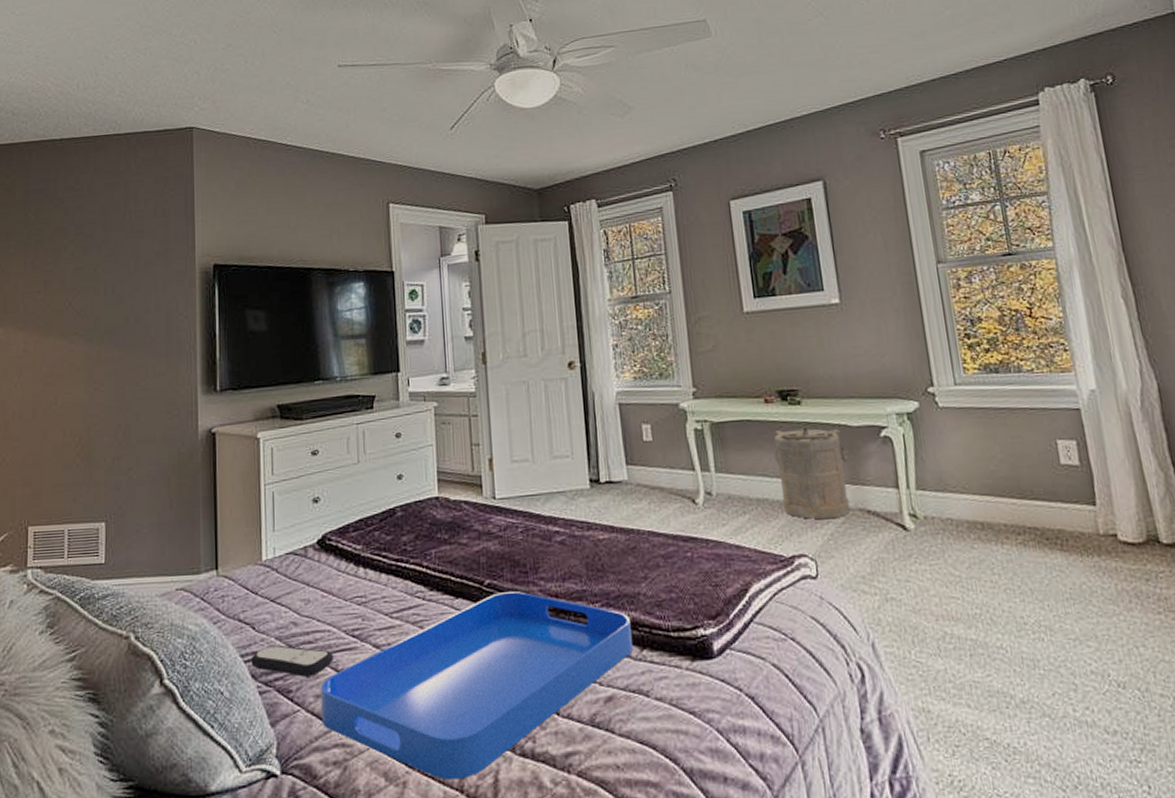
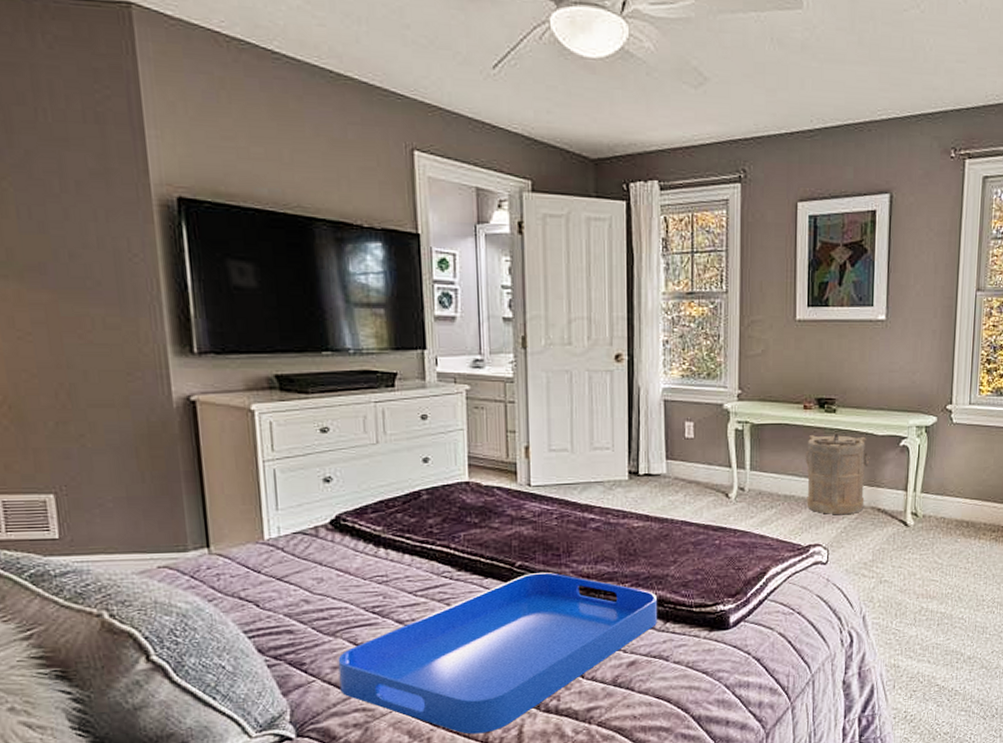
remote control: present [251,644,334,677] -> none [256,621,352,651]

